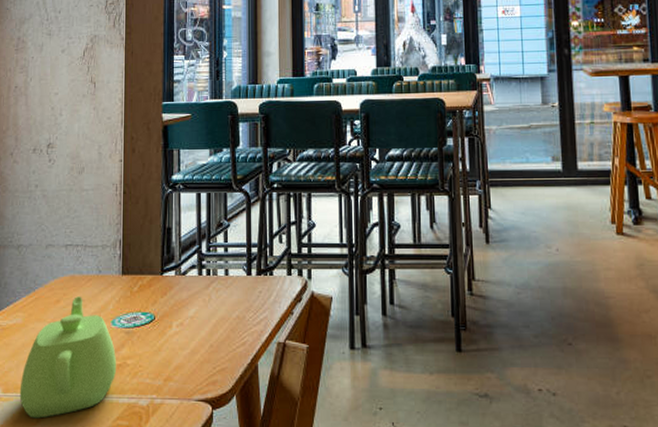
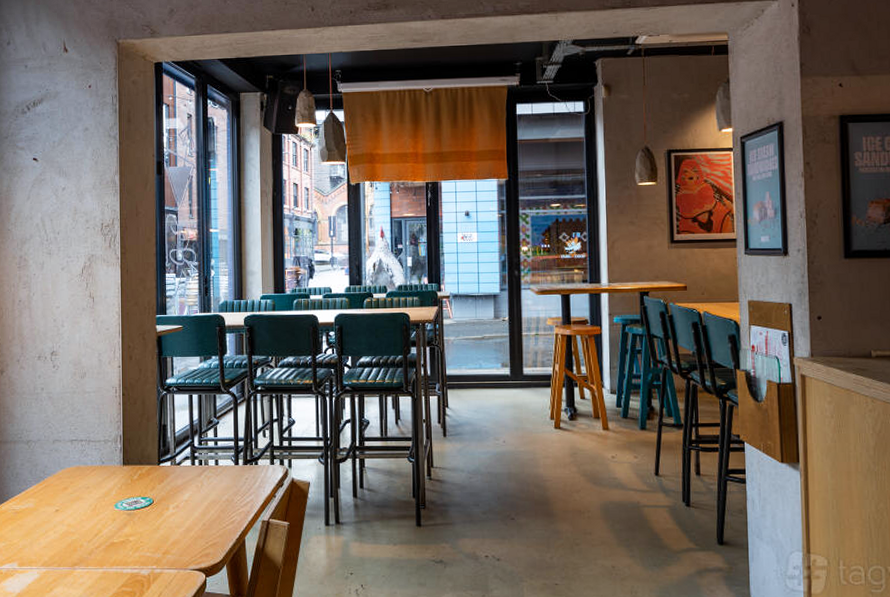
teapot: present [19,296,117,419] -> none [34,484,121,587]

